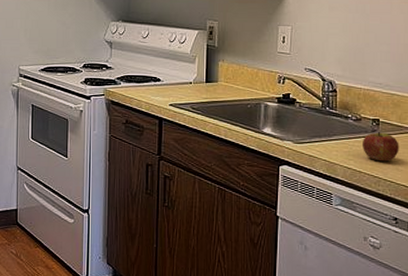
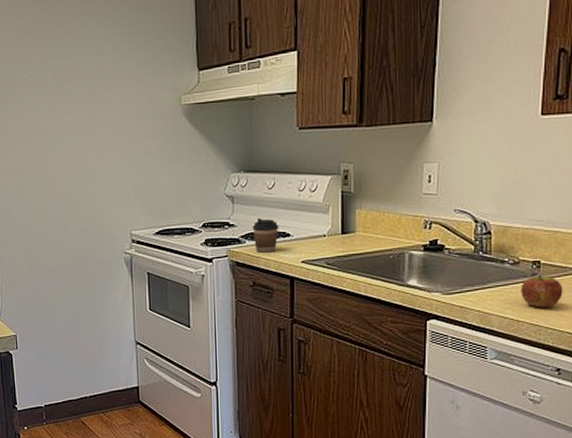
coffee cup: none [127,63,151,94] -> present [252,217,279,253]

